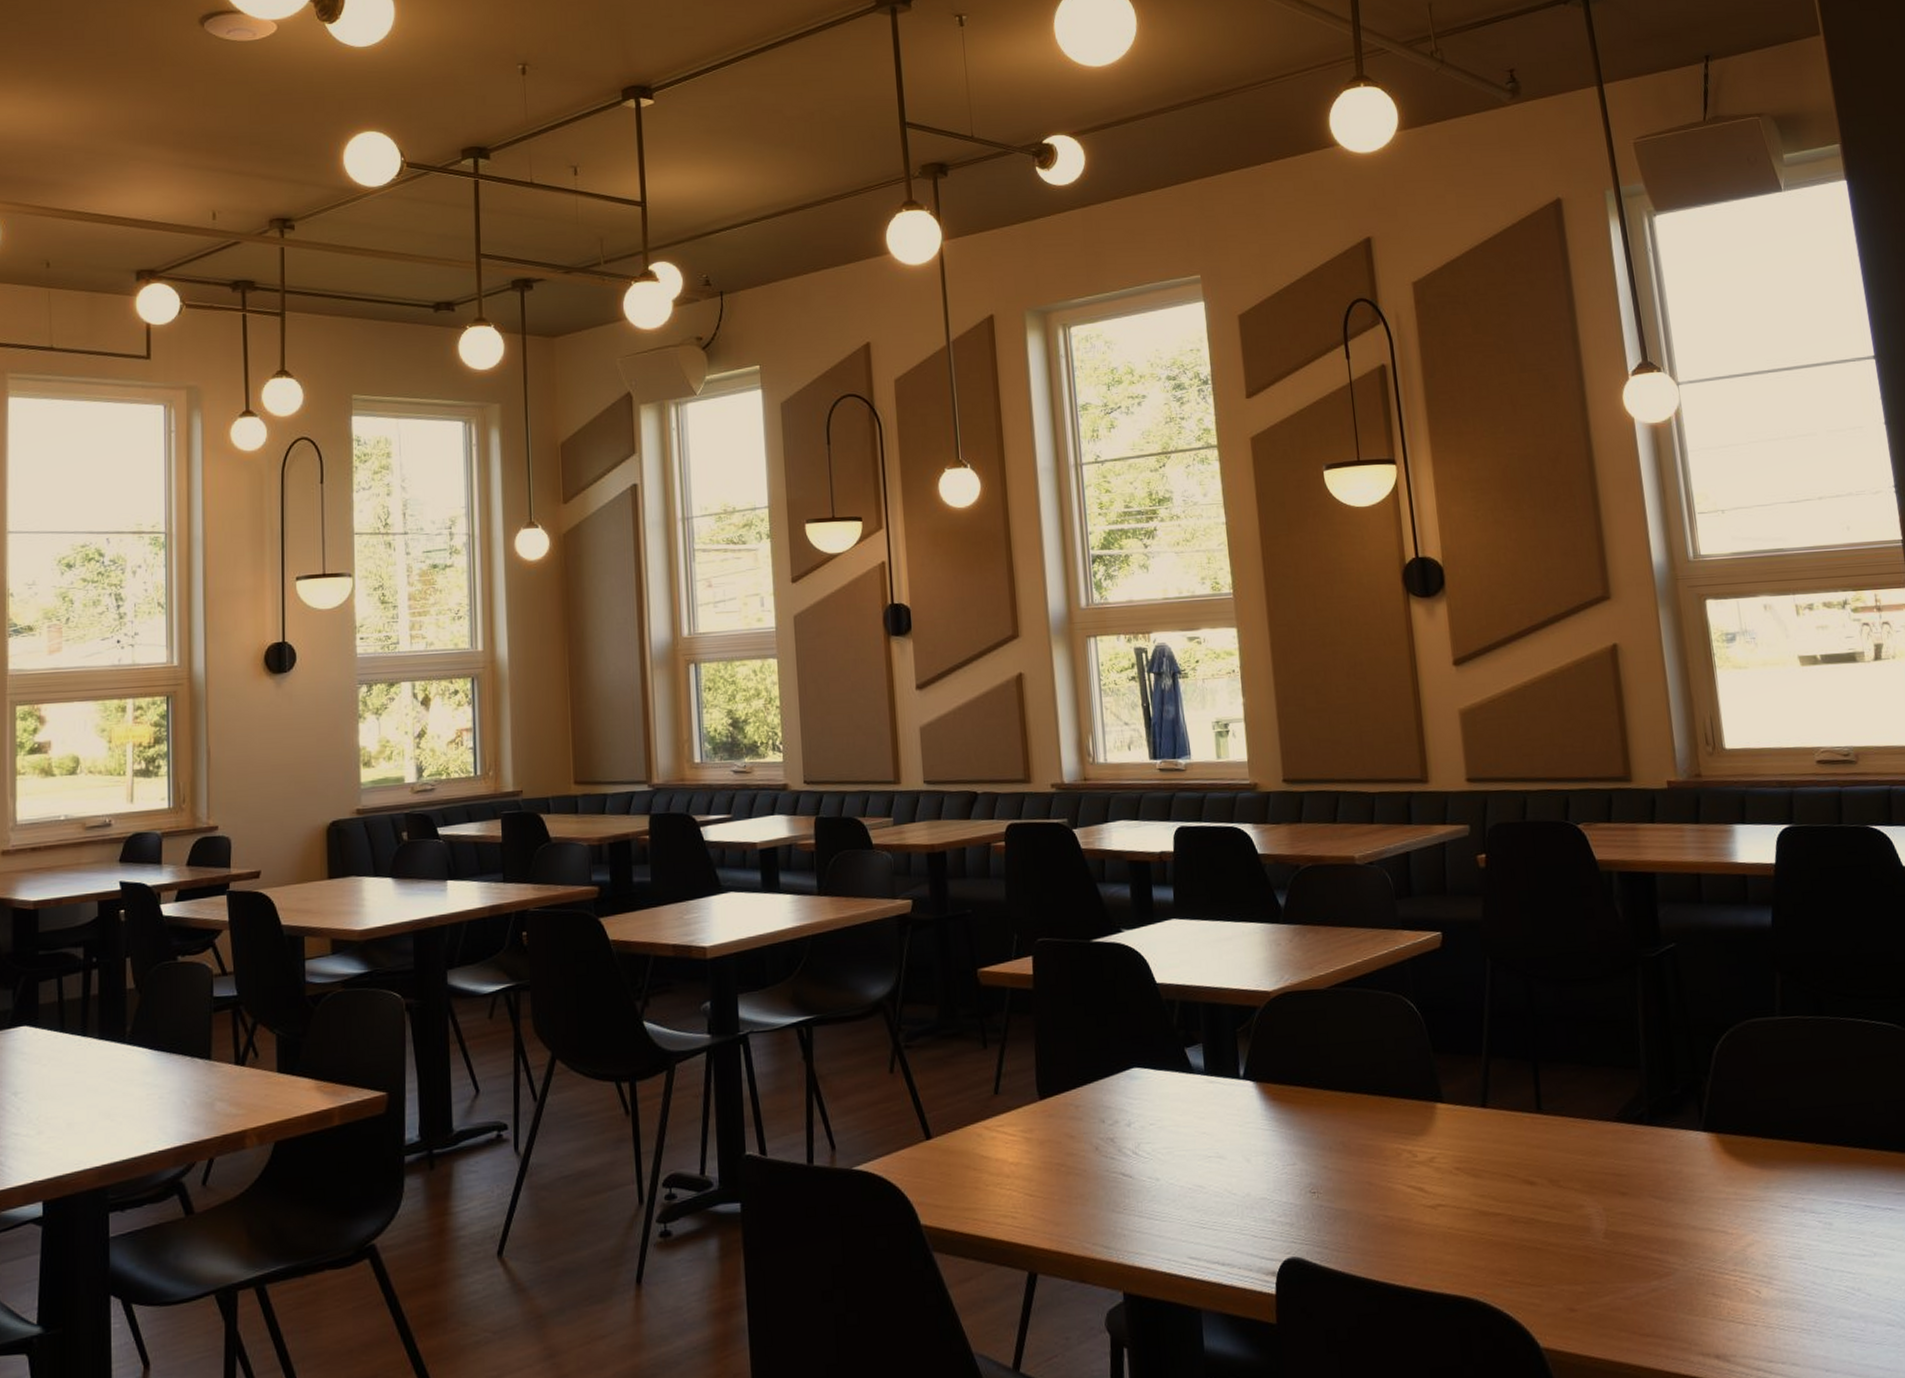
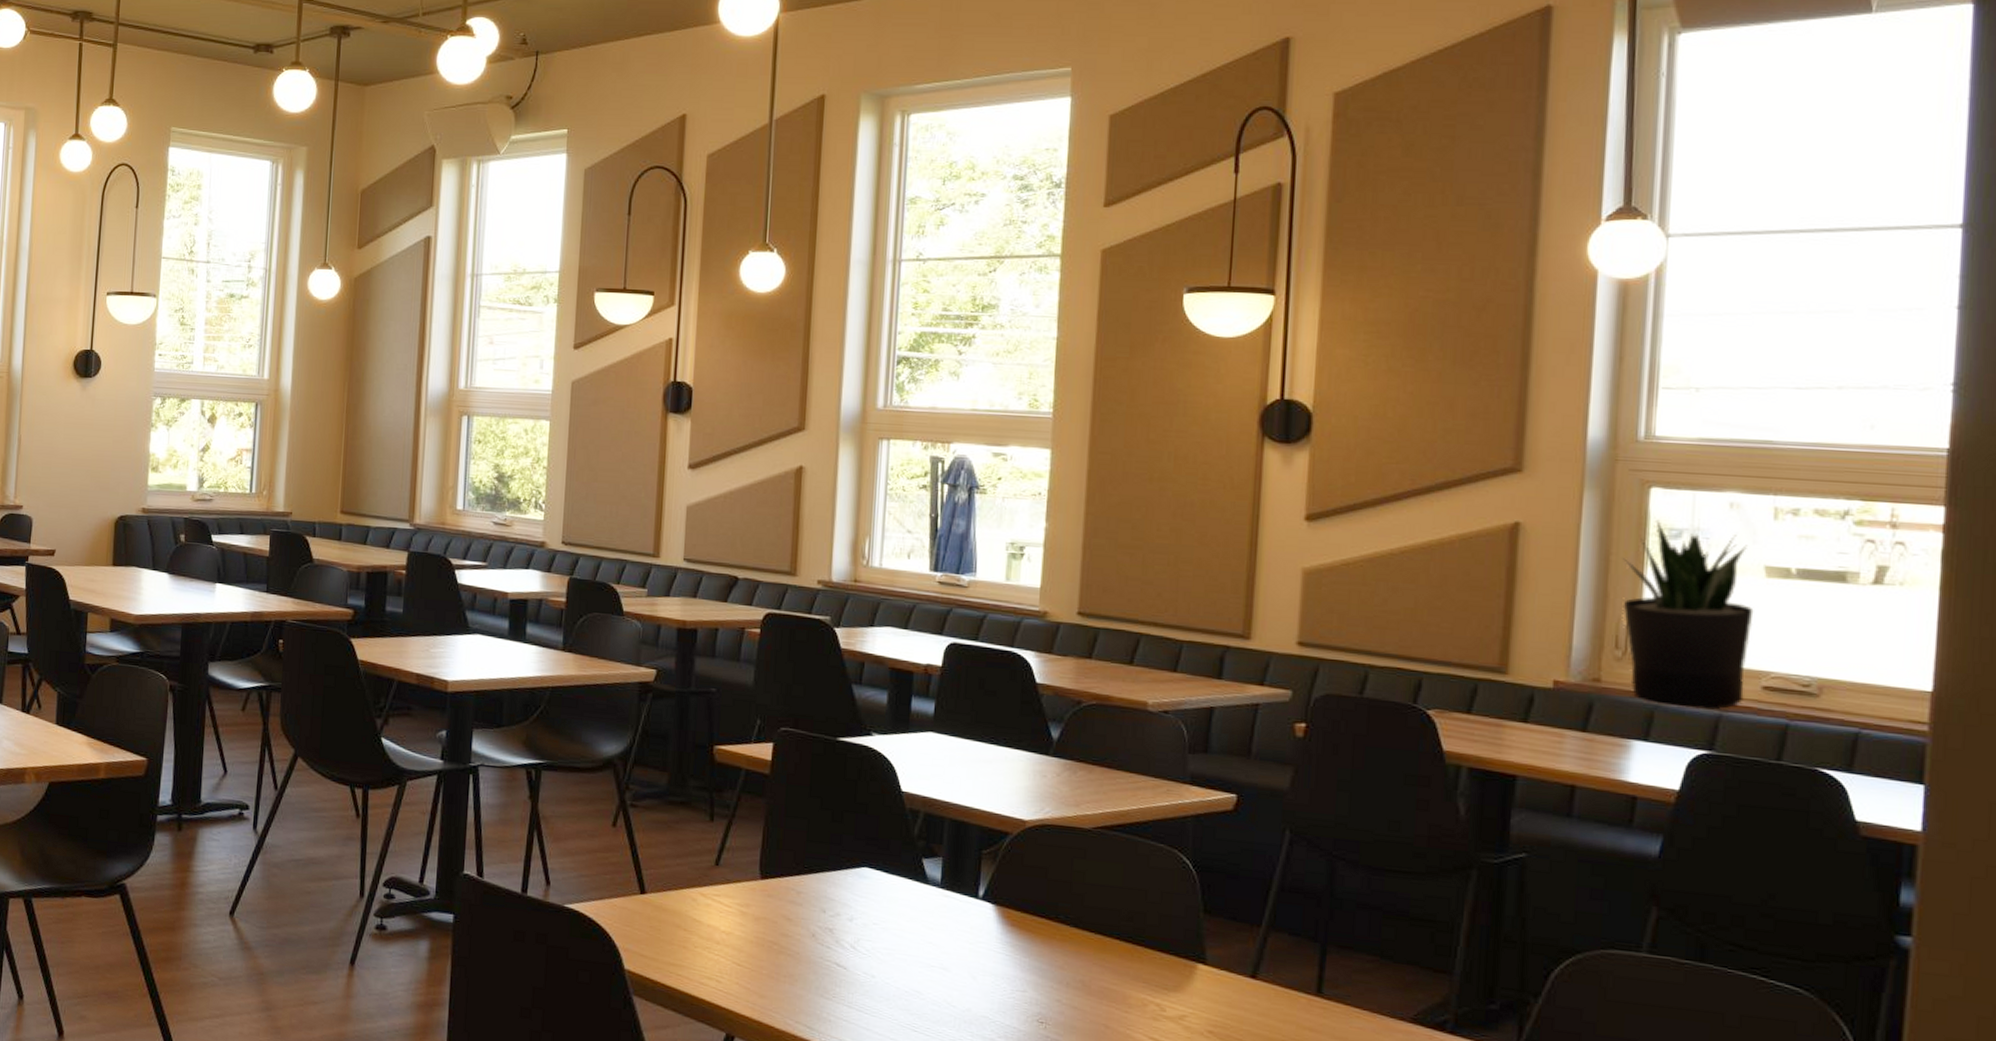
planter: none [1698,627,1806,789] -> present [1622,519,1754,709]

